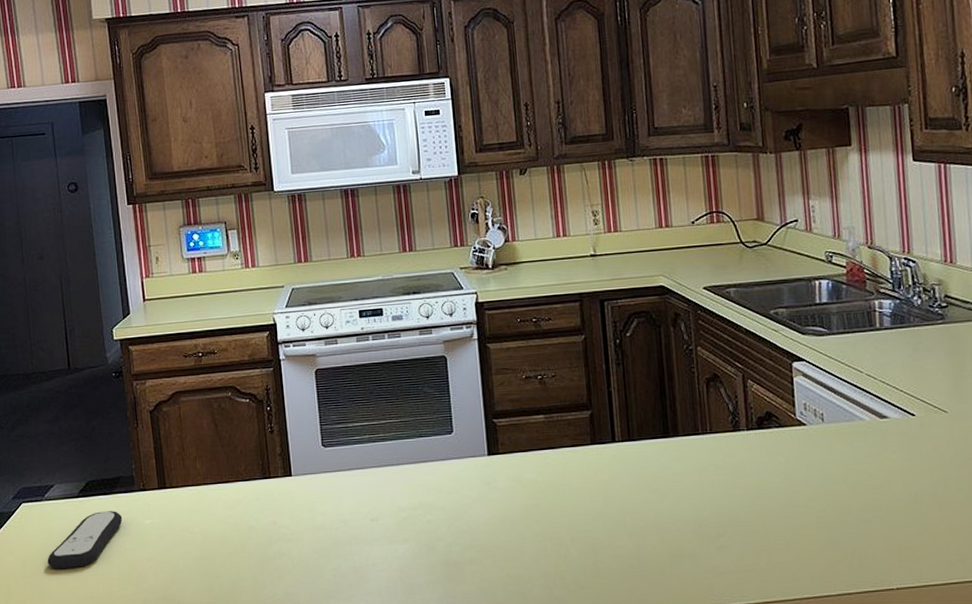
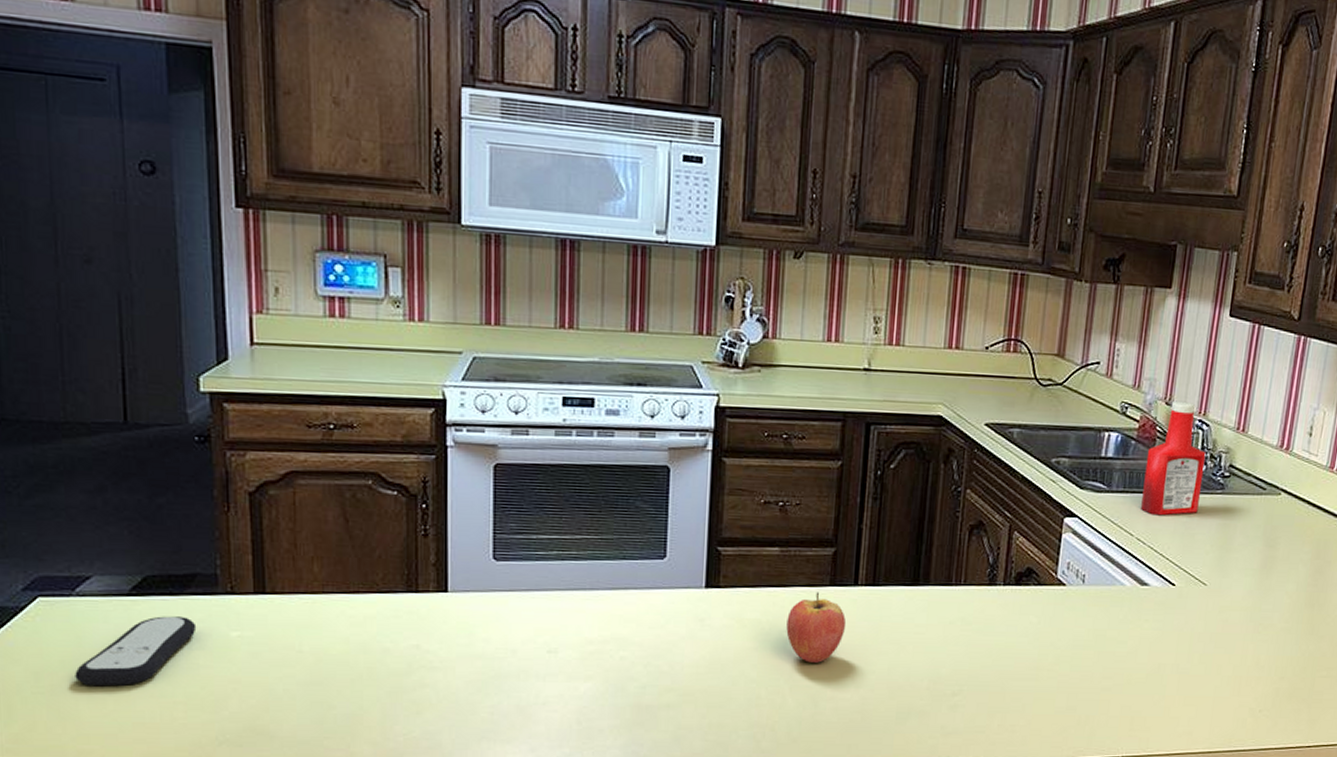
fruit: none [559,451,611,515] -> present [786,592,847,663]
ketchup bottle: none [860,243,922,351] -> present [1141,400,1206,516]

